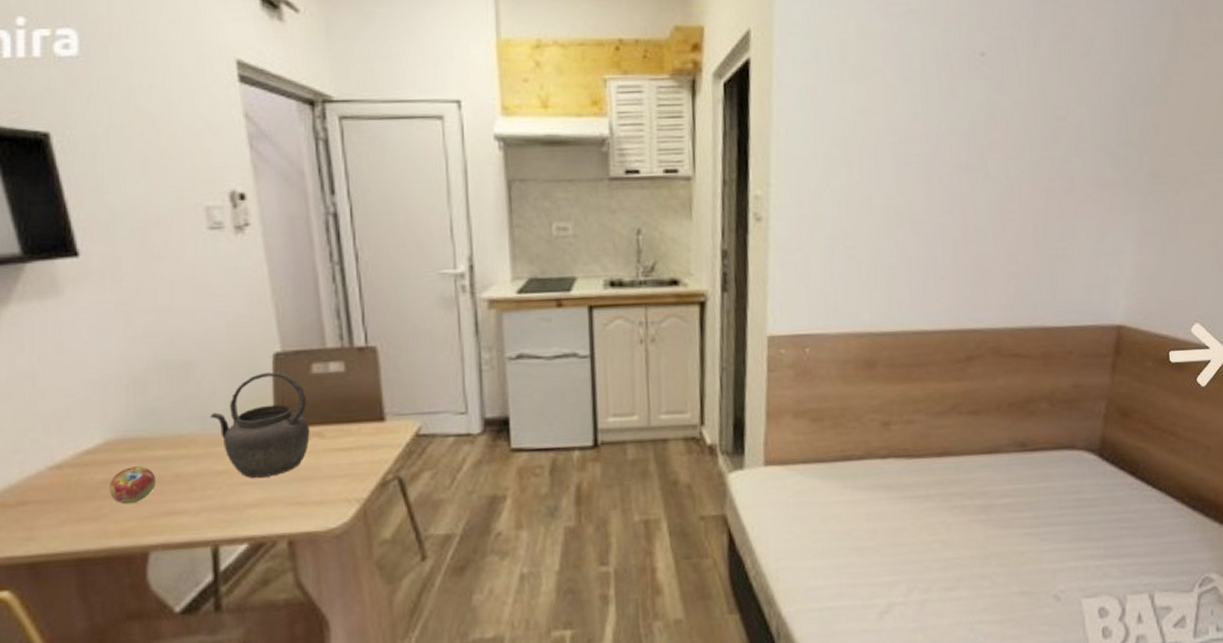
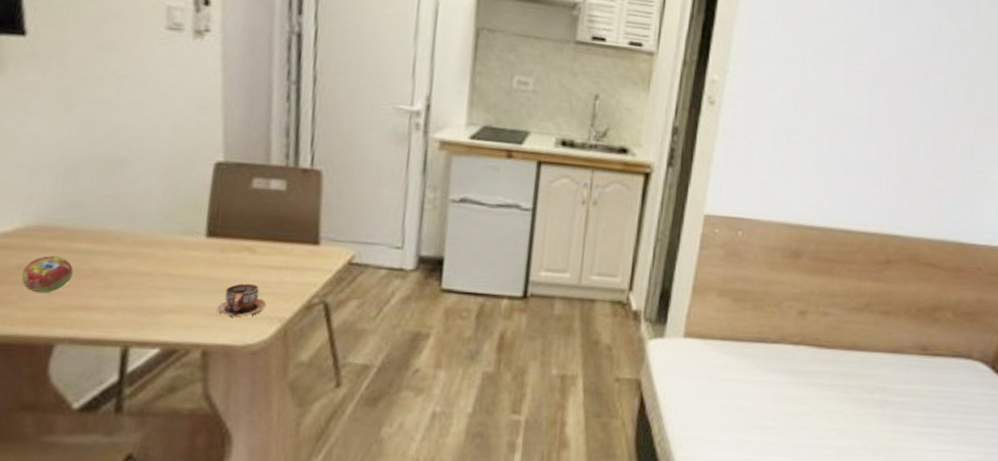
kettle: present [210,371,310,478] -> none [140,180,243,285]
cup: none [296,469,343,504] -> present [216,283,267,317]

